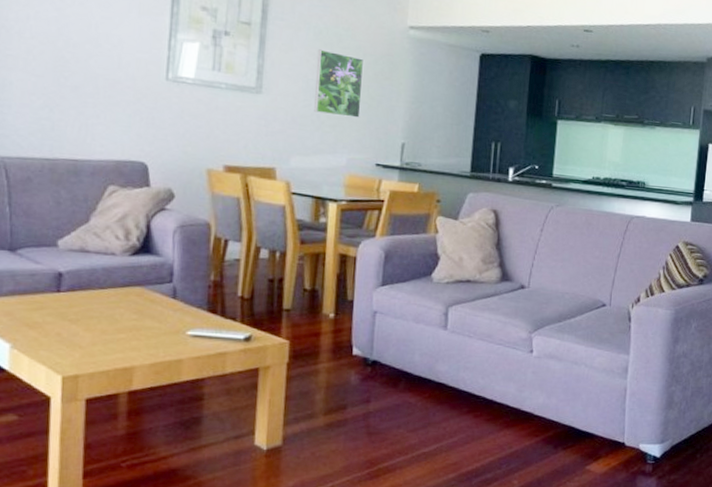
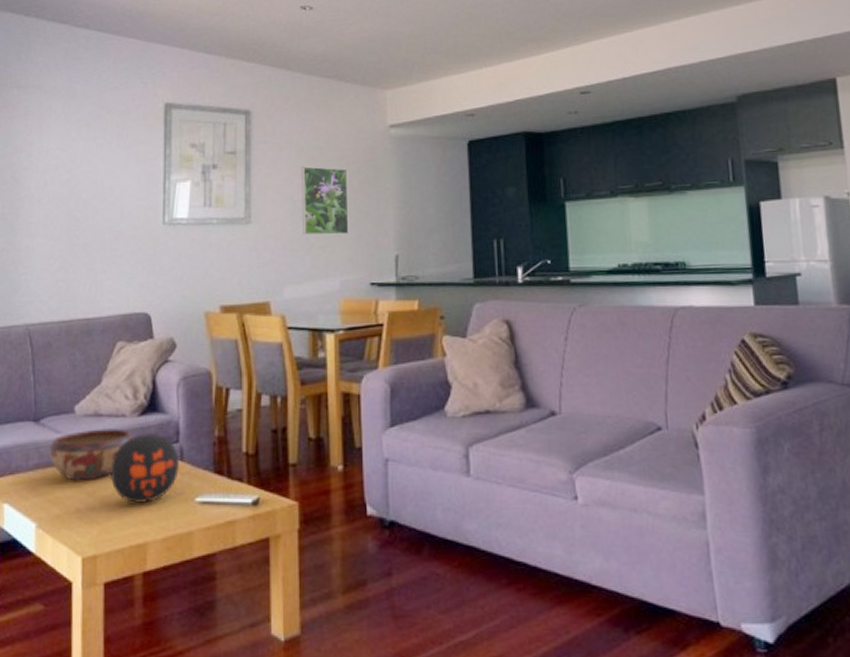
decorative bowl: none [27,263,124,309] -> present [49,428,134,481]
decorative ball: none [97,271,173,333] -> present [111,432,180,503]

